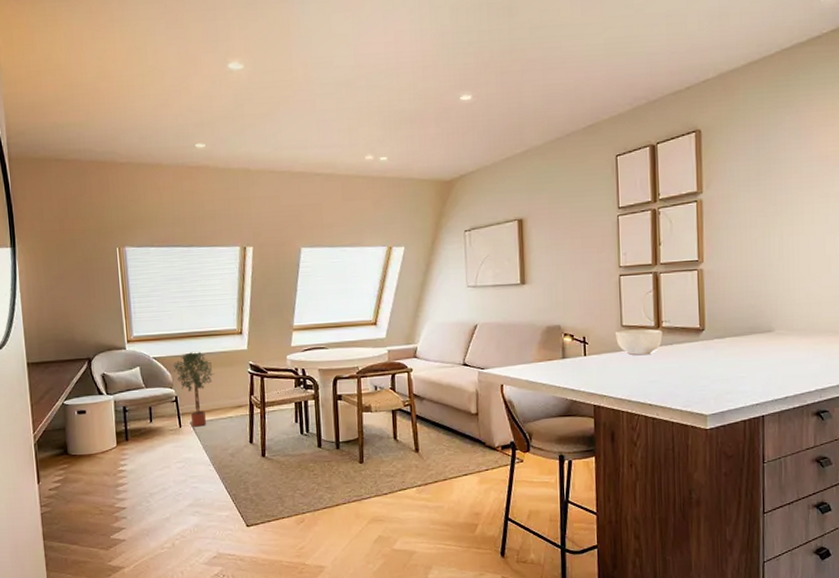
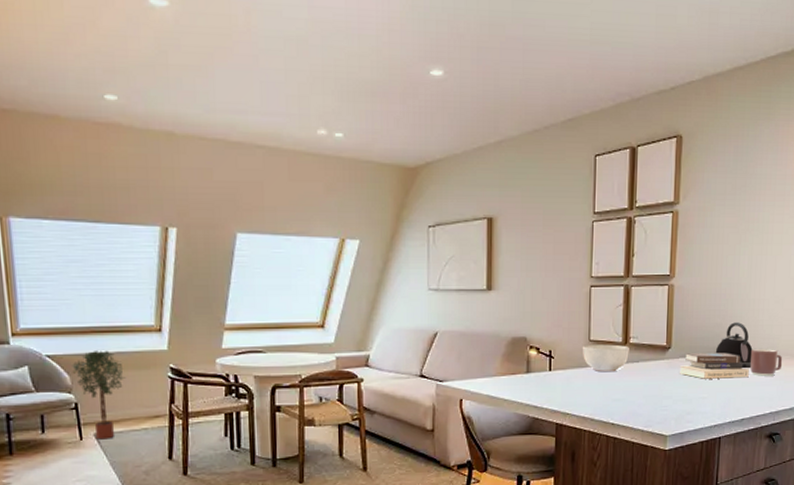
books: none [715,332,789,359] -> present [680,352,749,379]
kettle: none [751,302,792,346] -> present [715,322,753,368]
mug: none [790,327,825,354] -> present [750,349,783,376]

